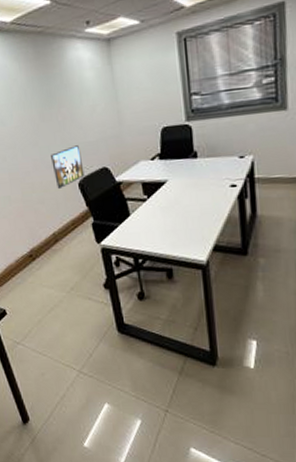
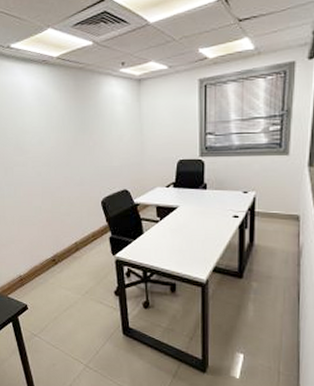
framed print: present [51,145,85,190] -> none [80,168,107,205]

